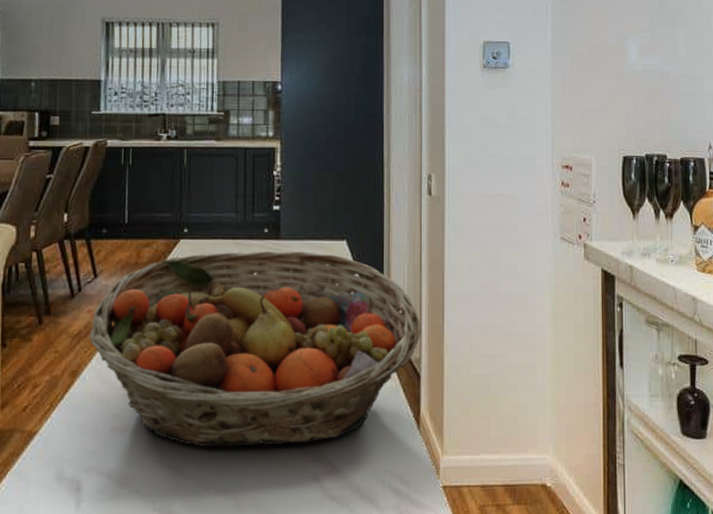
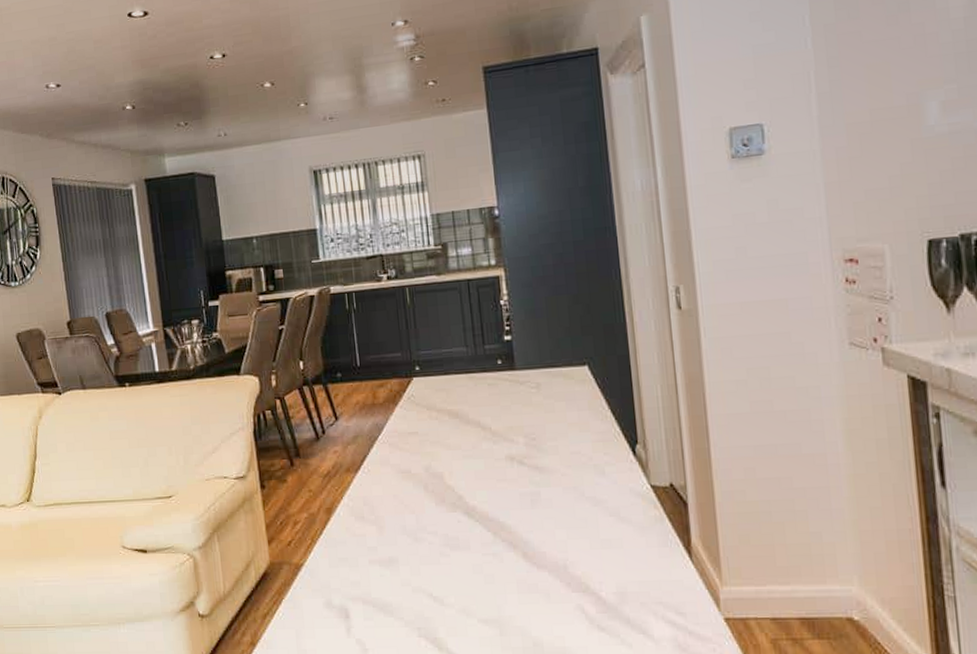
fruit basket: present [89,250,421,448] -> none [338,380,684,578]

